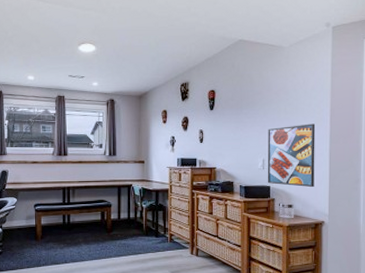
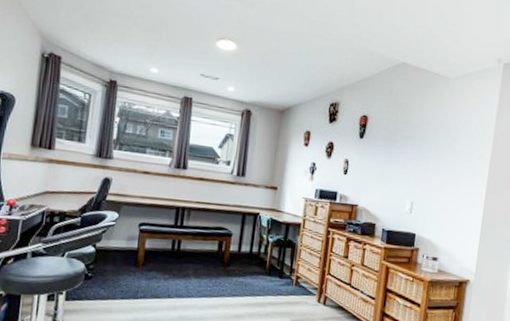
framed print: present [267,123,316,188] -> none [413,168,473,241]

